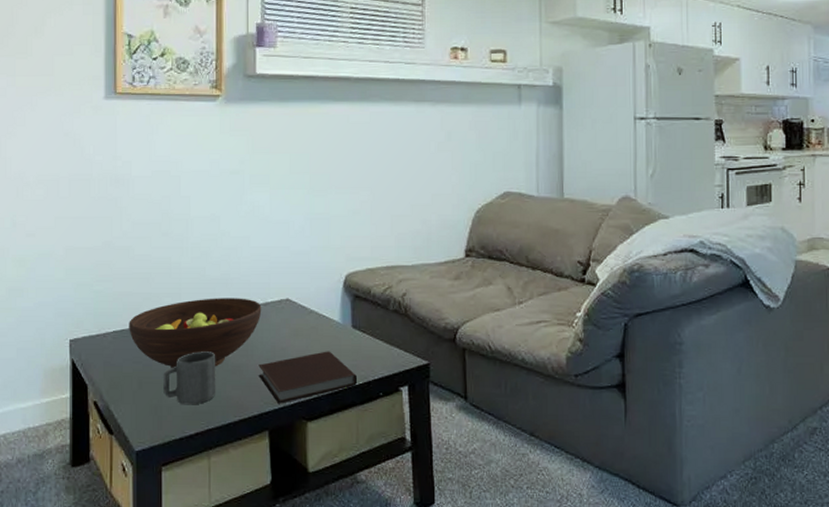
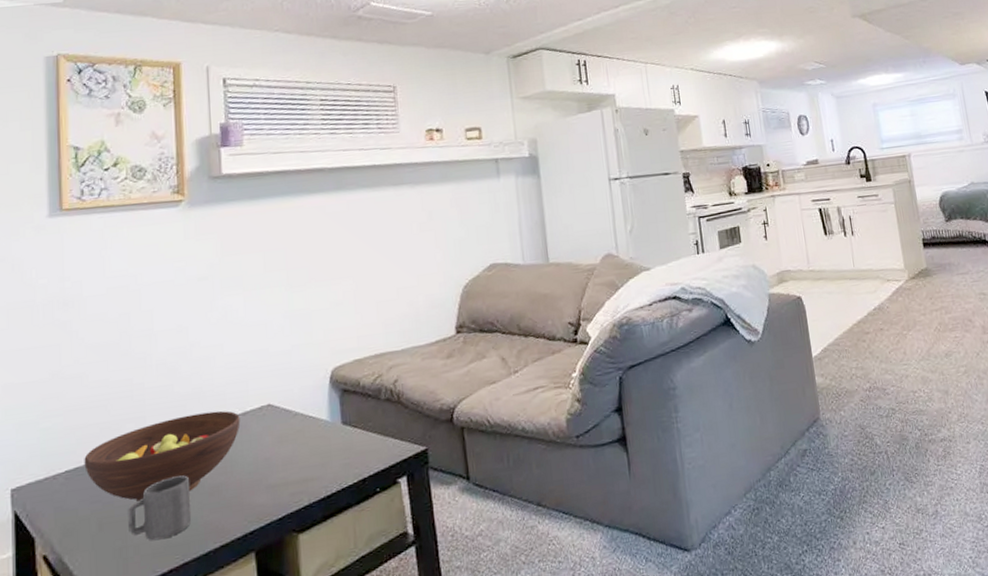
notebook: present [258,351,358,404] -> none [239,453,352,520]

